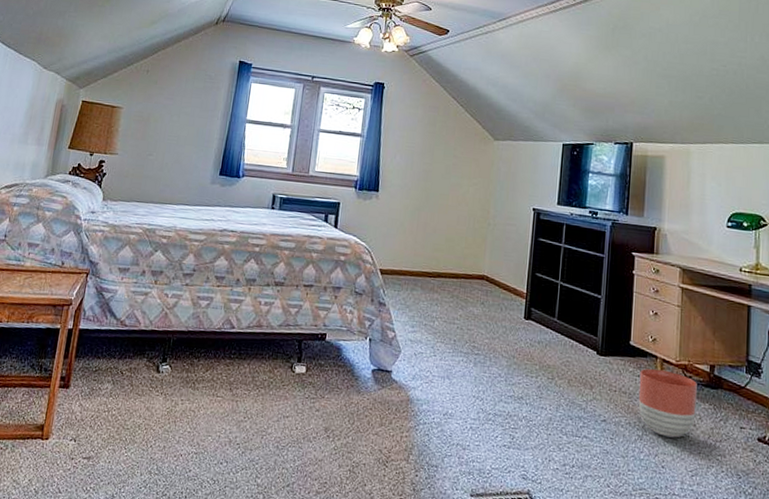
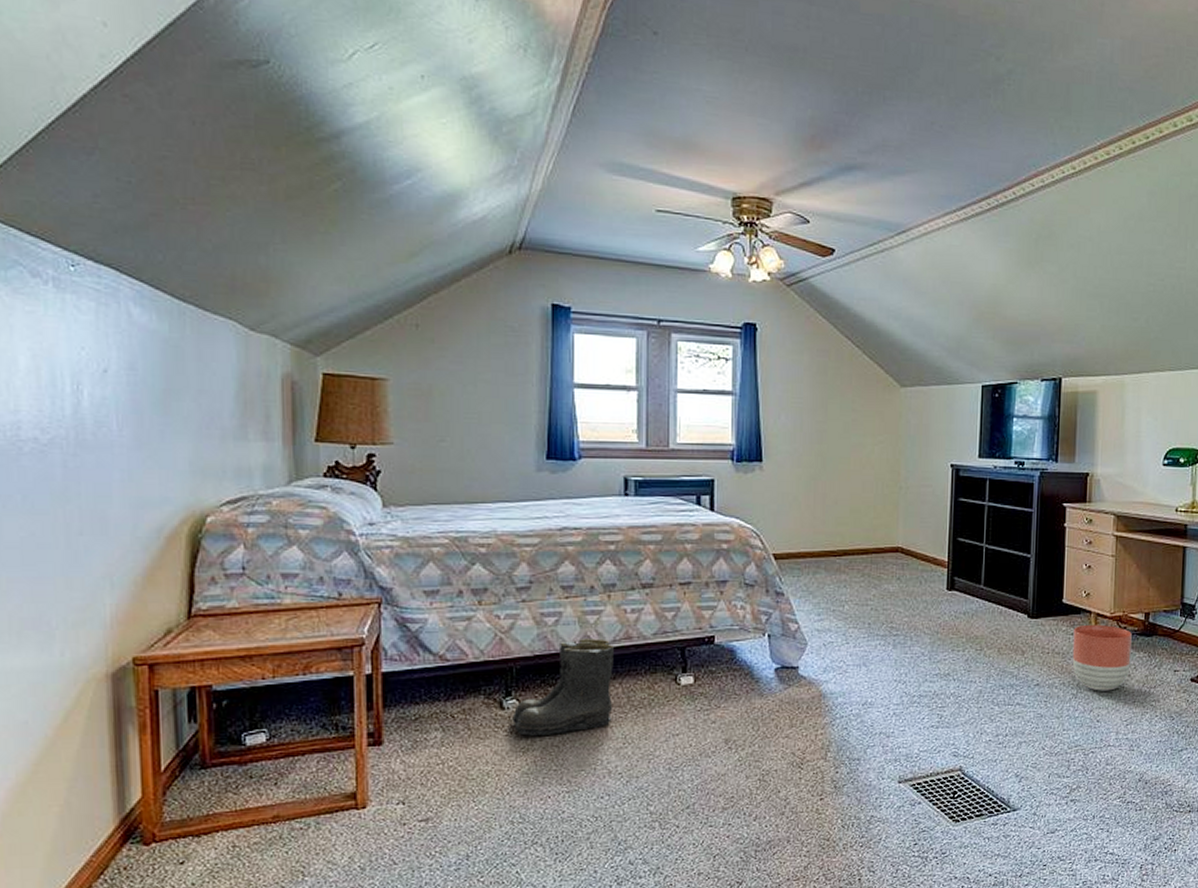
boots: none [162,321,247,401] -> present [510,639,614,737]

